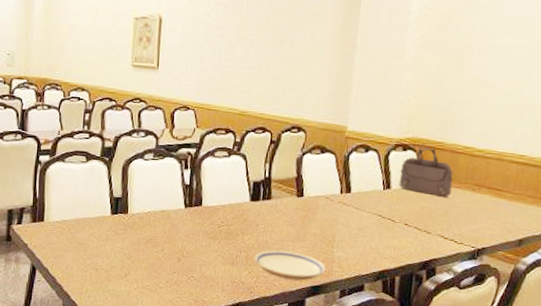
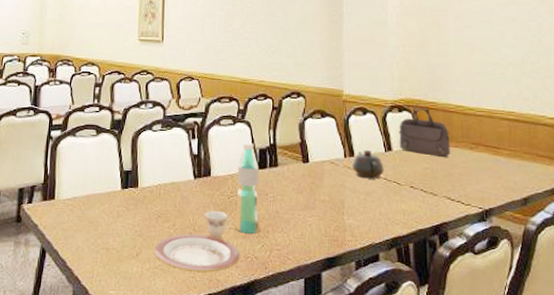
plate: none [142,258,227,294] -> present [154,234,240,272]
teacup: none [194,238,221,265] -> present [205,211,232,239]
water bottle: none [223,174,251,261] -> present [235,142,260,234]
plate: present [254,249,326,281] -> none [266,219,339,252]
teapot: none [348,186,380,215] -> present [353,149,384,178]

